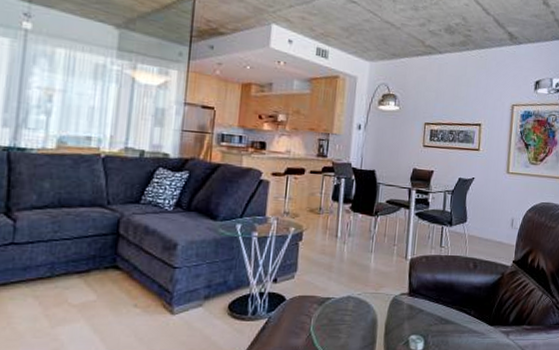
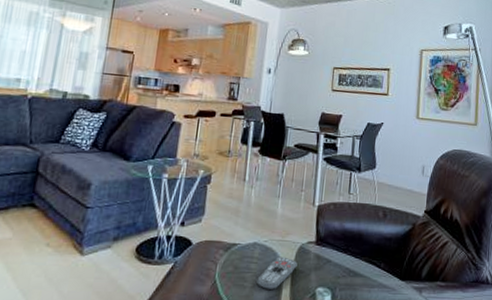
remote control: none [351,308,391,339] -> present [256,256,298,289]

